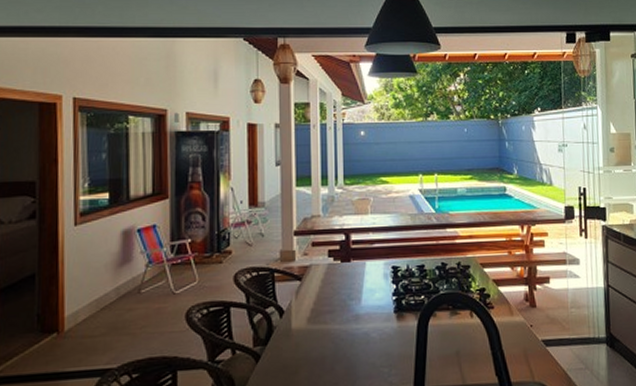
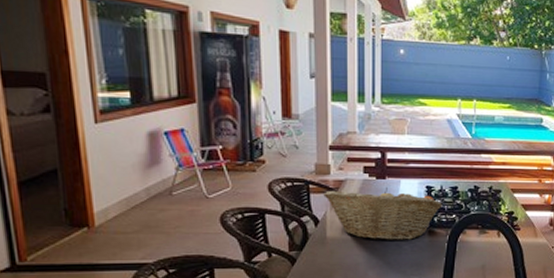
fruit basket: none [288,271,410,329] -> present [323,188,443,240]

